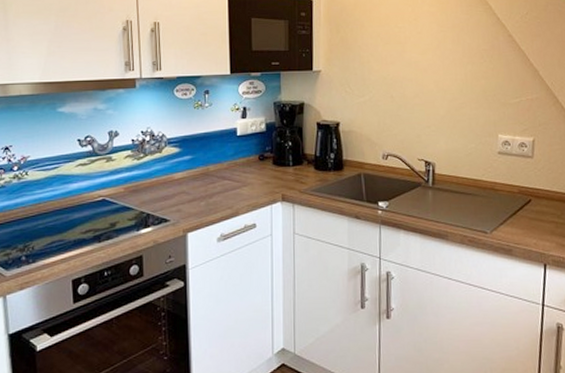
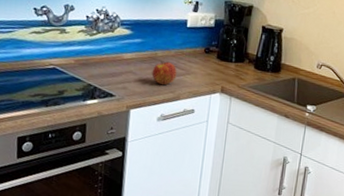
apple: none [206,175,232,202] -> present [152,61,177,86]

